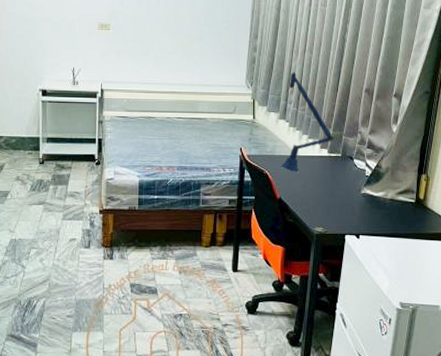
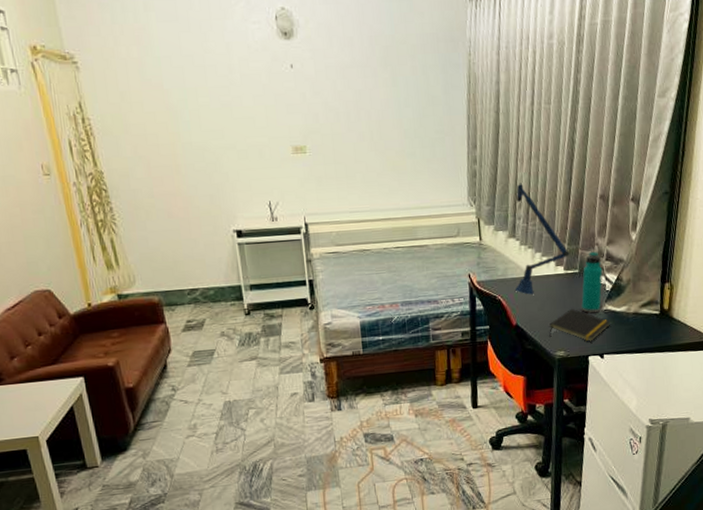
notepad: none [310,188,368,221] -> present [549,308,611,342]
water bottle: none [342,138,364,194] -> present [581,251,603,313]

